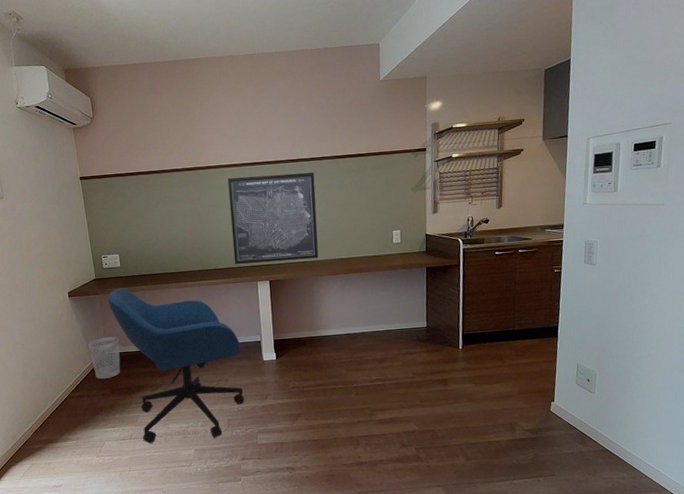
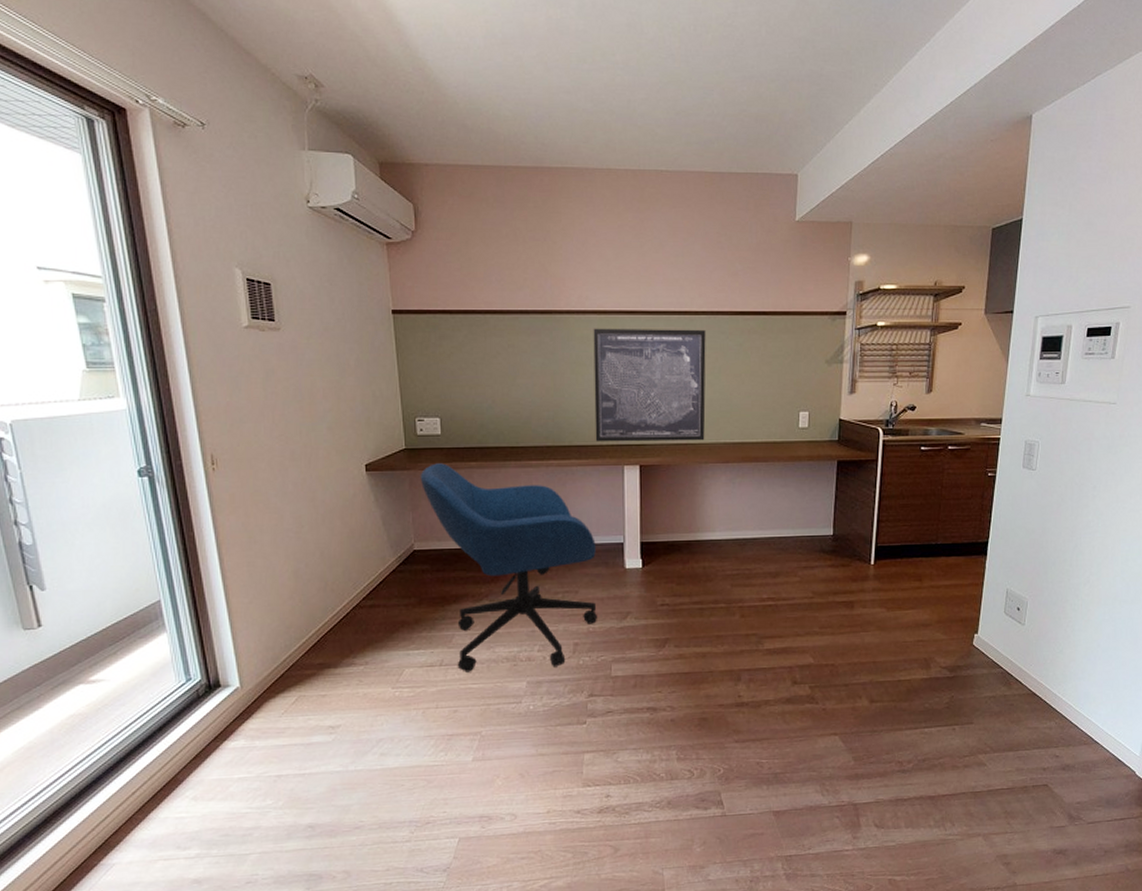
wastebasket: present [88,336,121,379] -> none [389,527,433,584]

